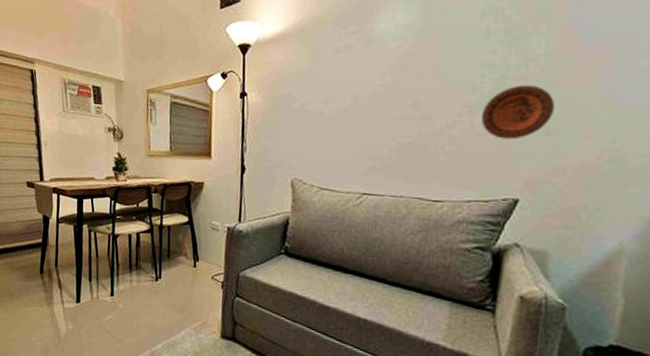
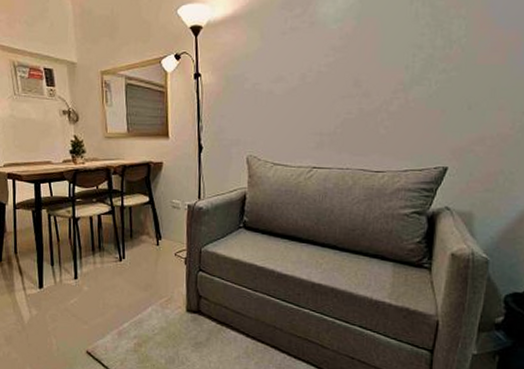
decorative plate: present [480,84,556,140] -> none [413,64,476,114]

